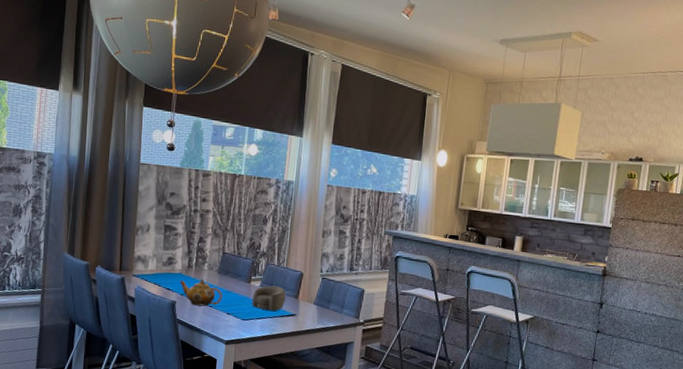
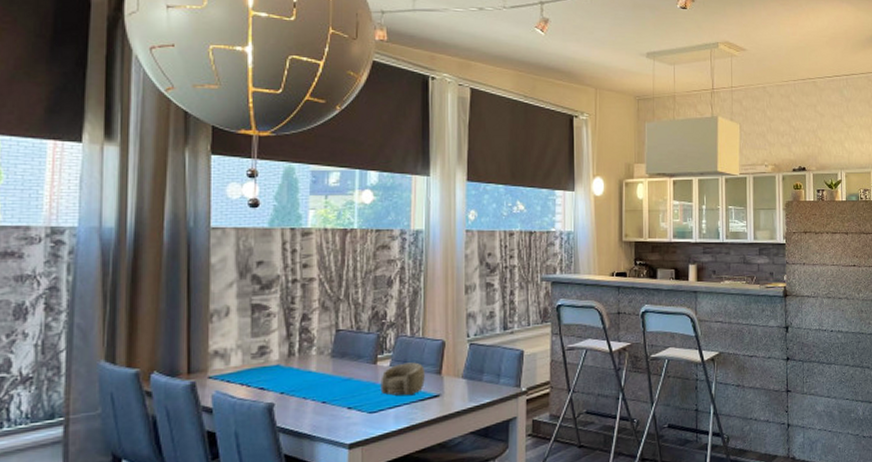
teapot: present [179,279,223,306] -> none [277,368,340,405]

